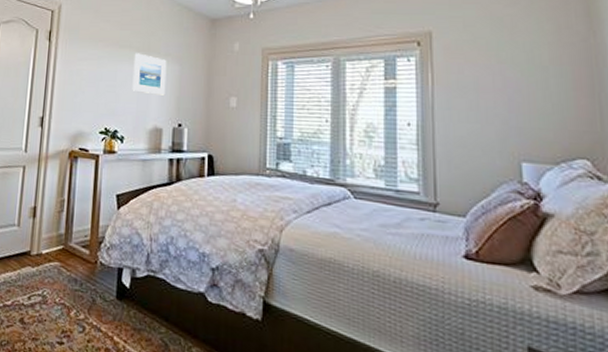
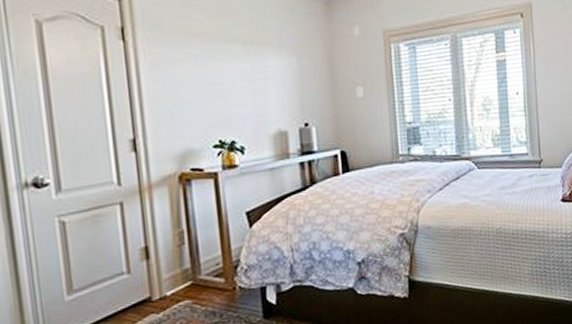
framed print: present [132,53,167,95] -> none [241,47,285,94]

